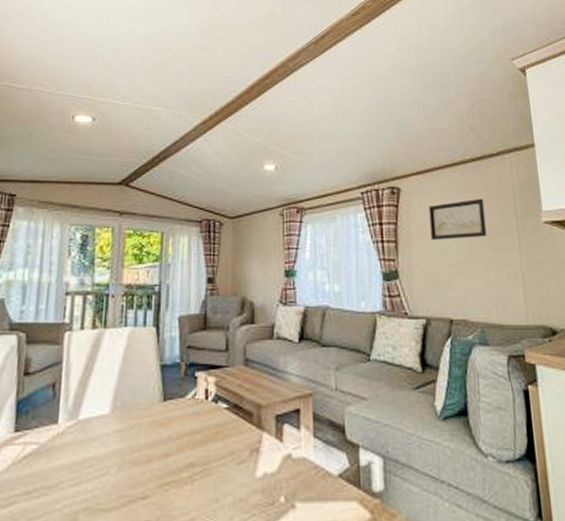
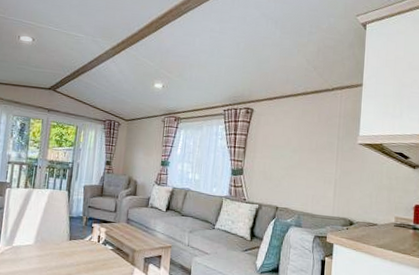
wall art: present [428,198,487,241] -> none [271,122,316,151]

